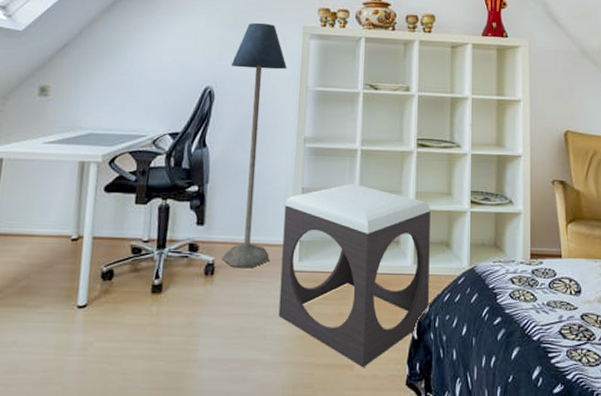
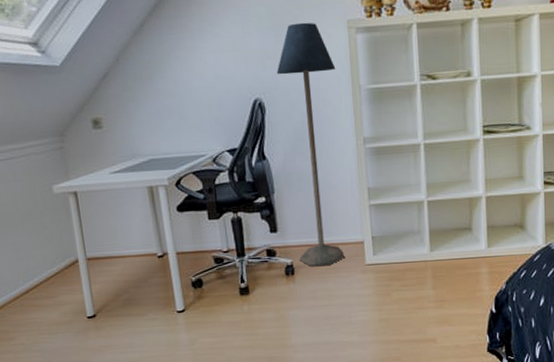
footstool: present [278,184,431,368] -> none [353,178,505,341]

